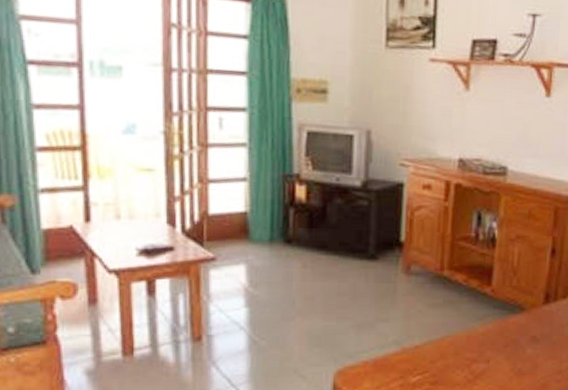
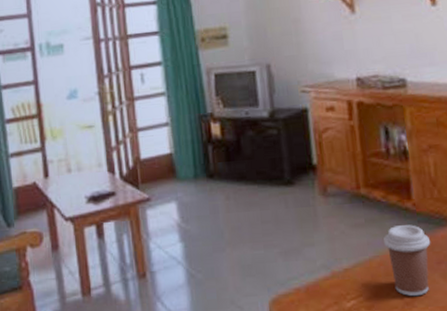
coffee cup: none [458,309,502,375] -> present [384,225,431,297]

